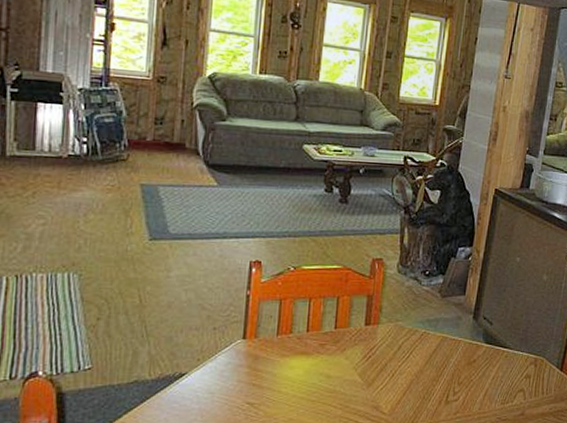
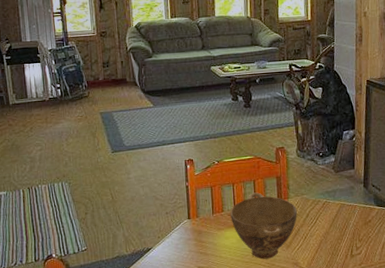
bowl: none [300,312,387,399] -> present [230,192,297,259]

